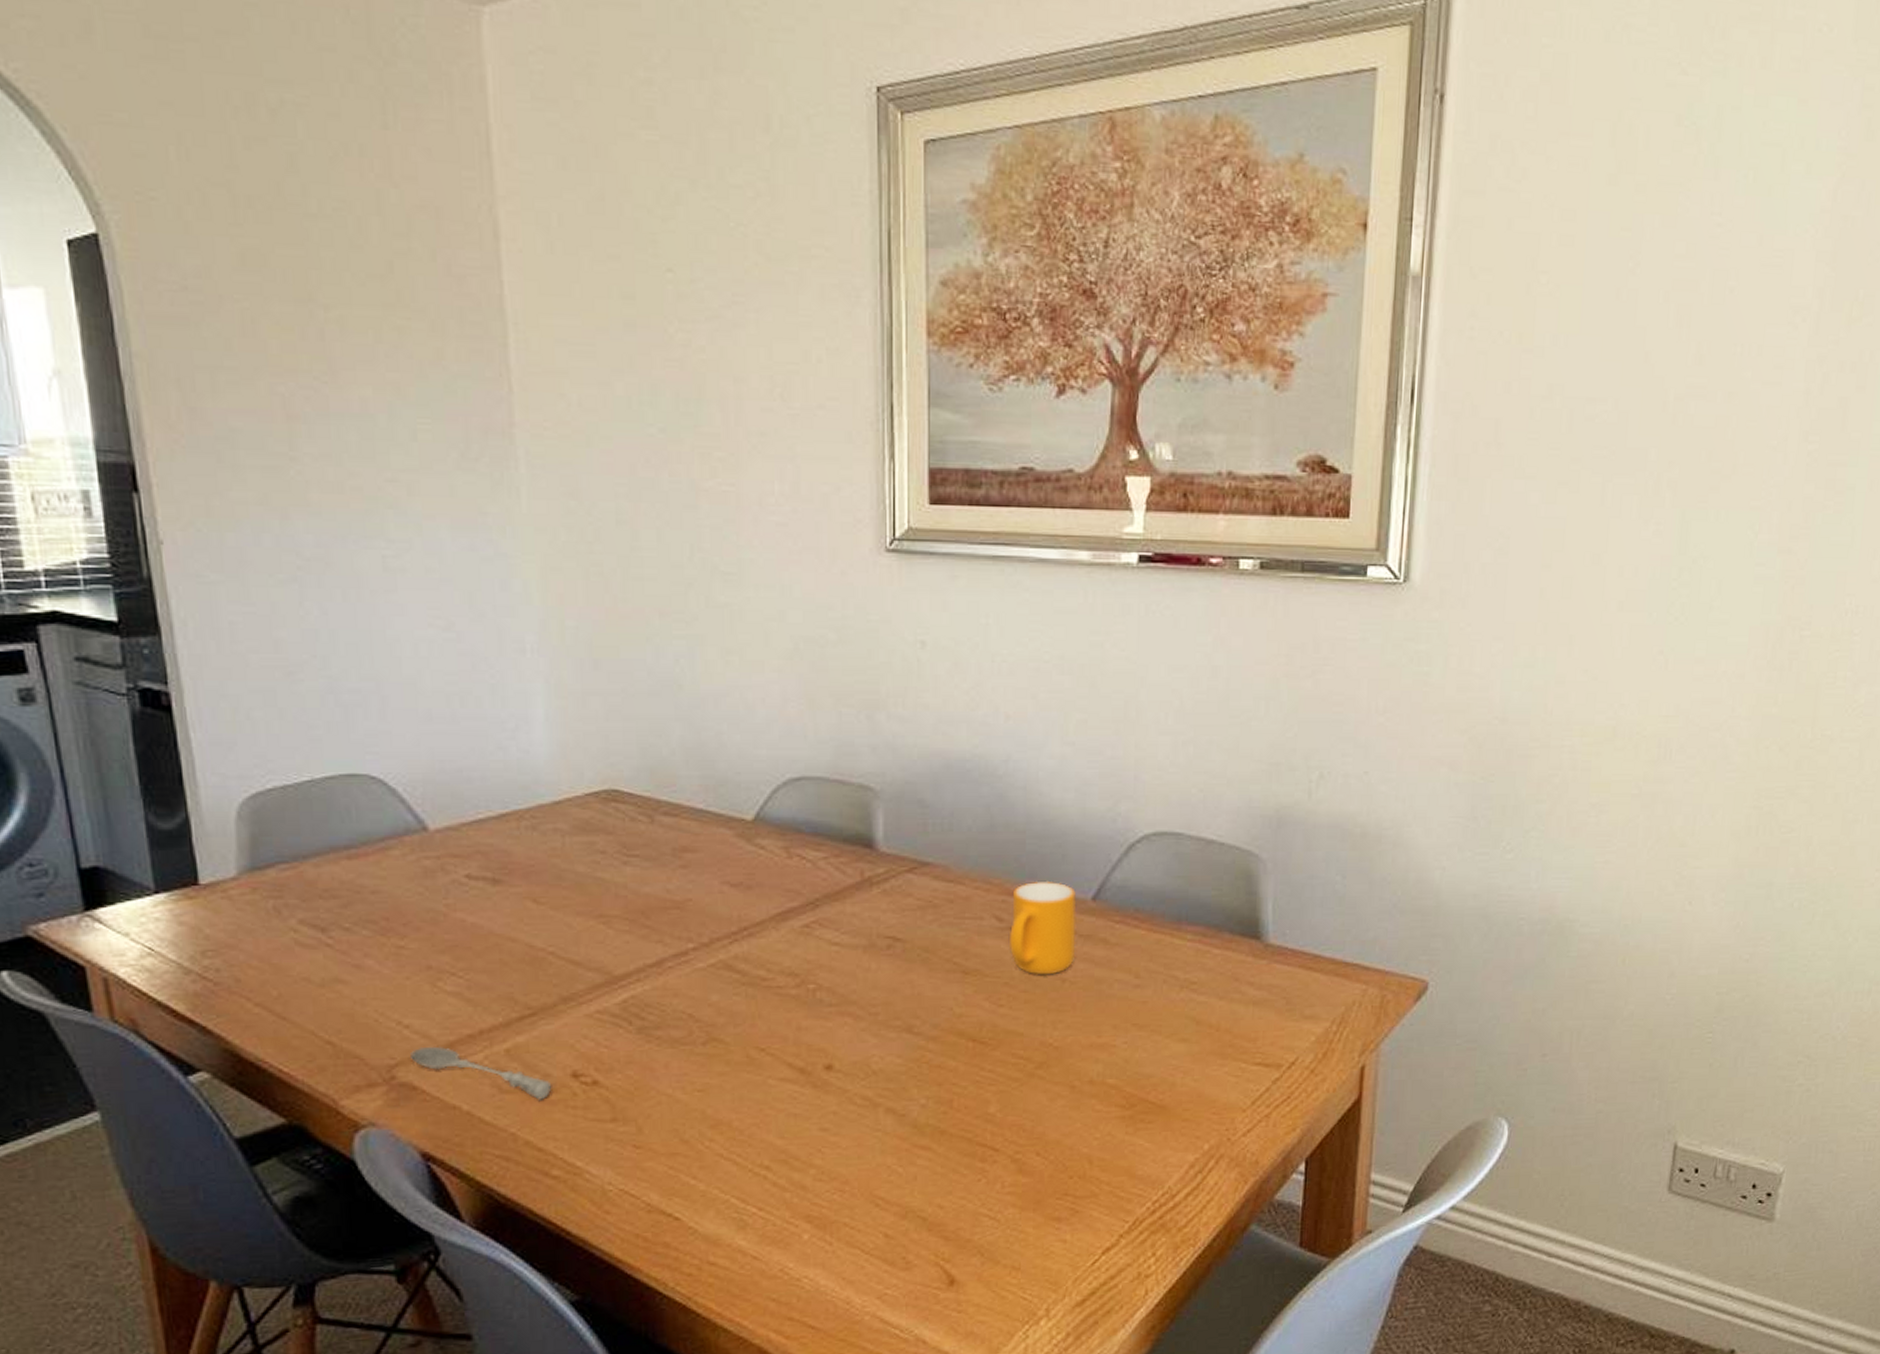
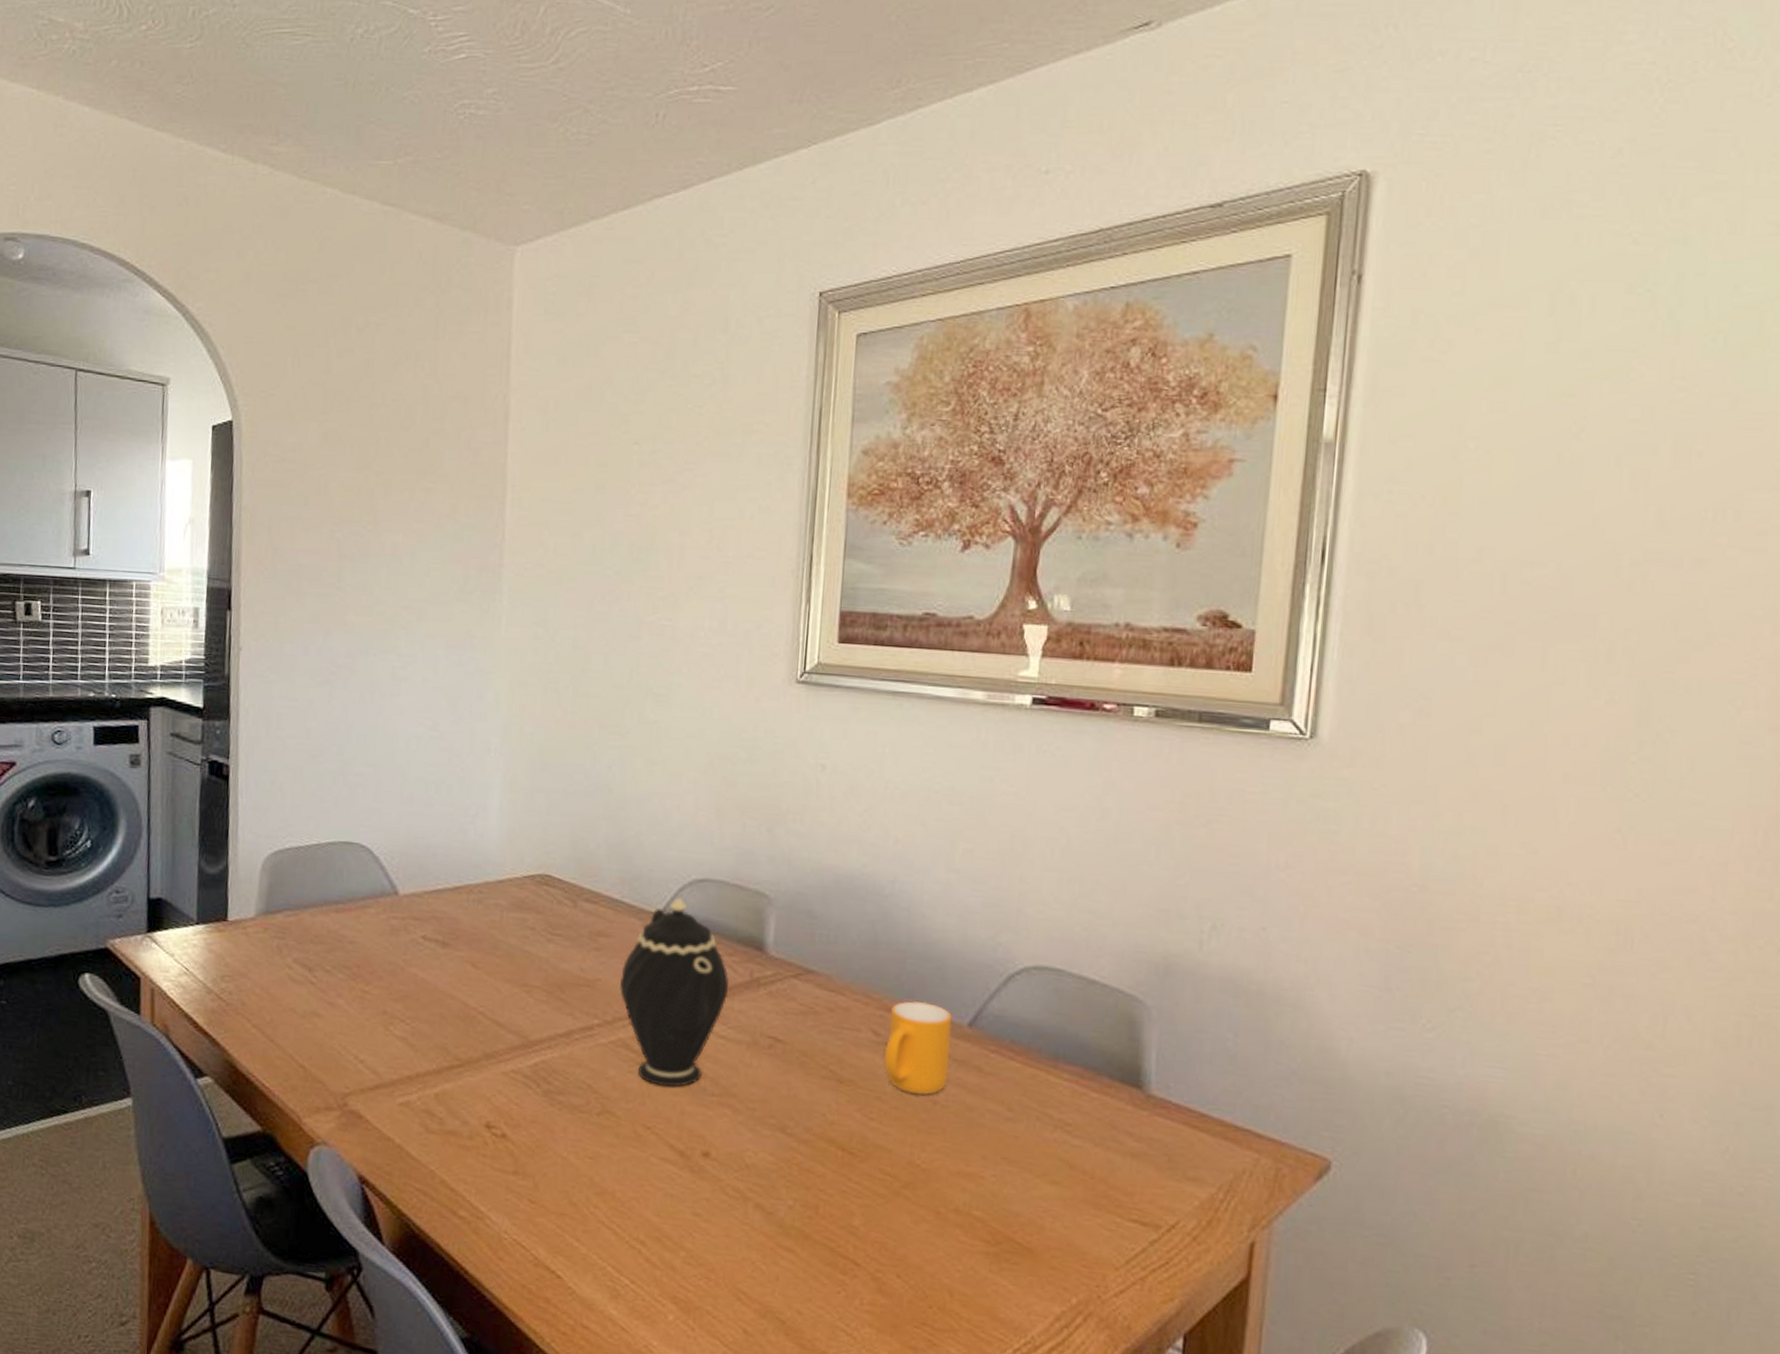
soupspoon: present [411,1046,552,1102] -> none [361,1080,469,1146]
teapot: none [714,799,839,1005] -> present [620,897,729,1088]

